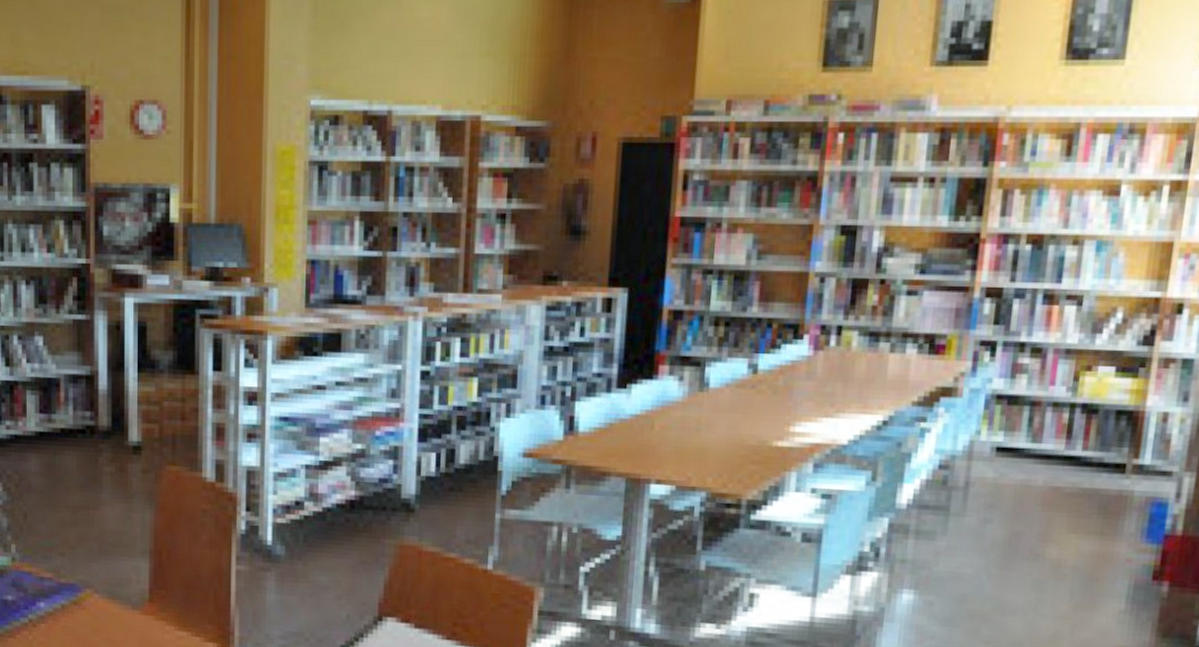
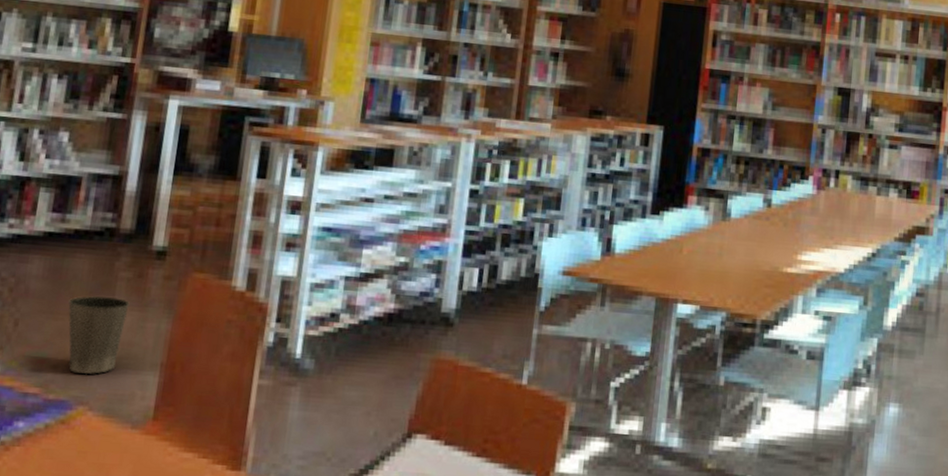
waste basket: none [65,490,116,561] -> present [68,296,130,375]

